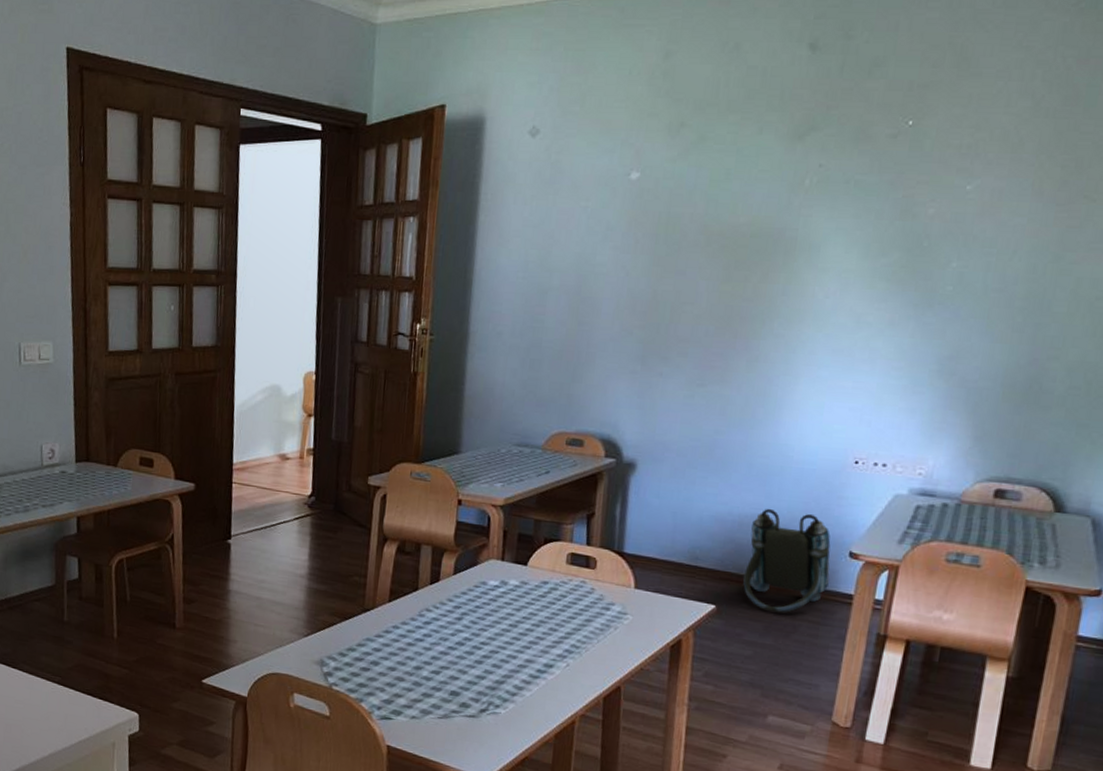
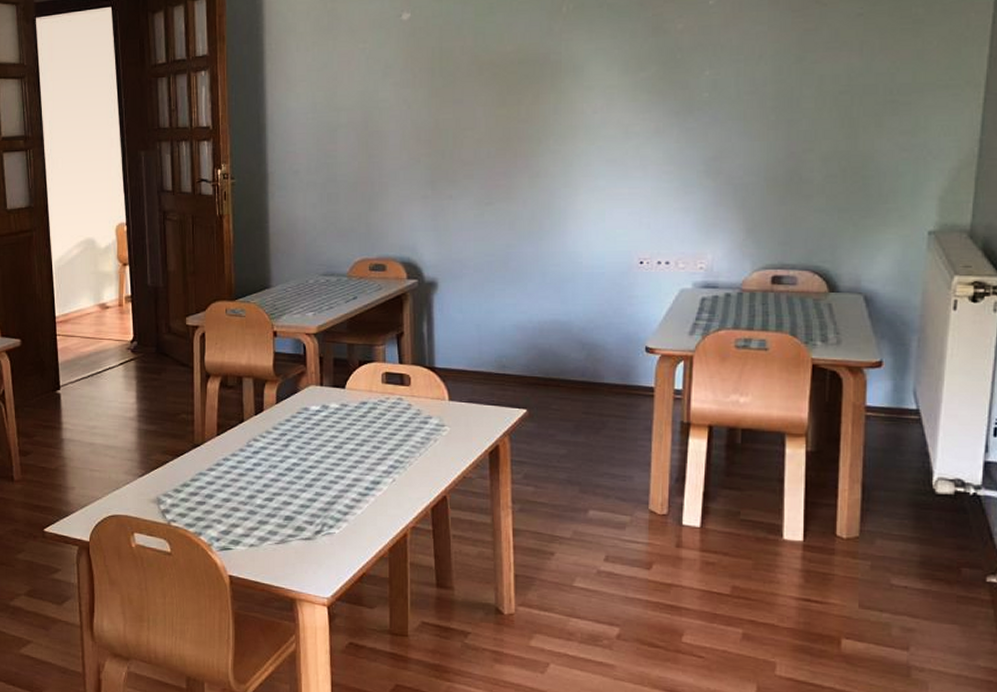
backpack: present [743,508,831,613] -> none [550,313,630,411]

